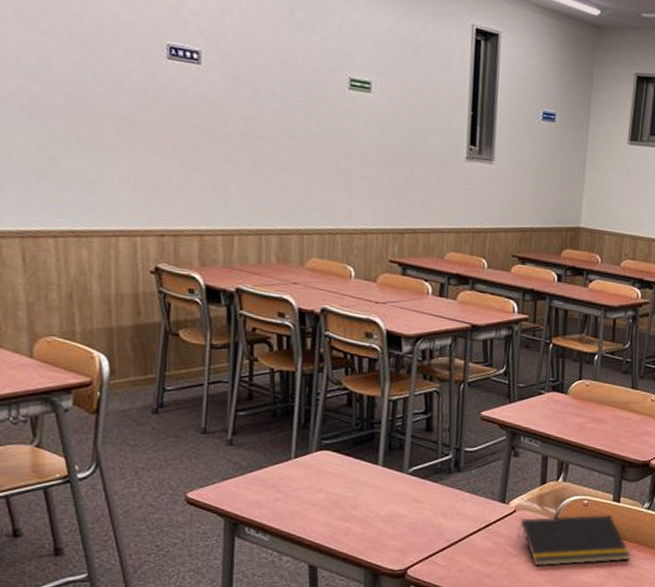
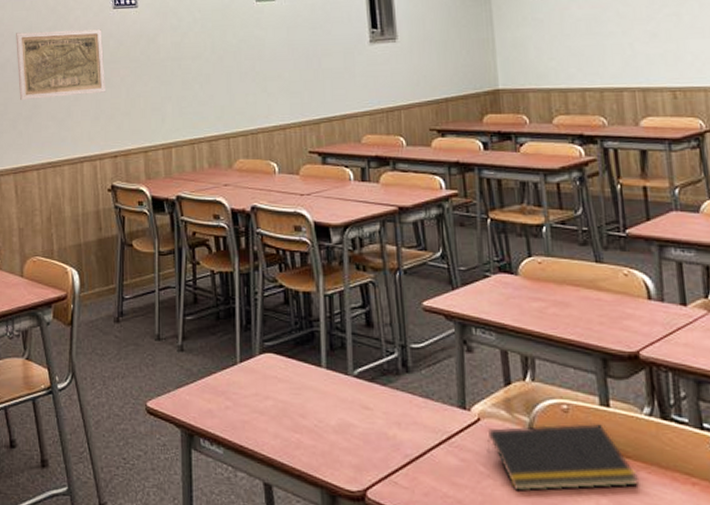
map: none [24,61,153,159] -> present [16,29,105,101]

